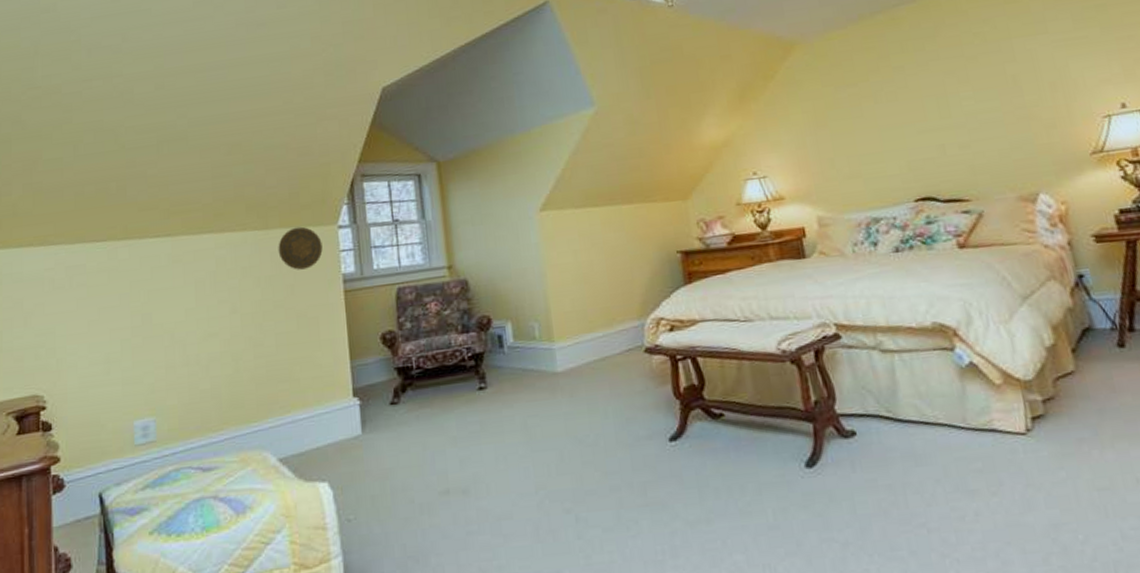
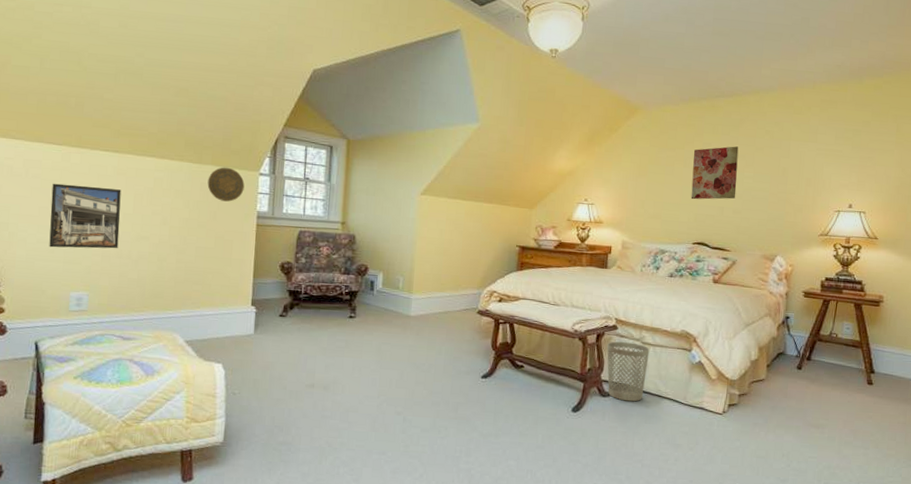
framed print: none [100,280,184,369] -> present [49,183,121,249]
wastebasket: none [831,353,902,439] -> present [606,341,650,402]
wall art: none [882,62,958,143] -> present [691,146,739,200]

